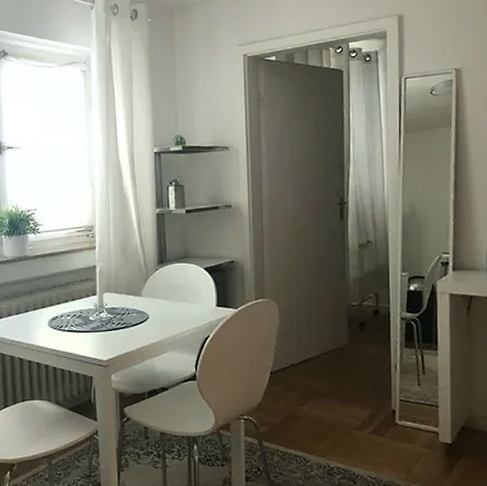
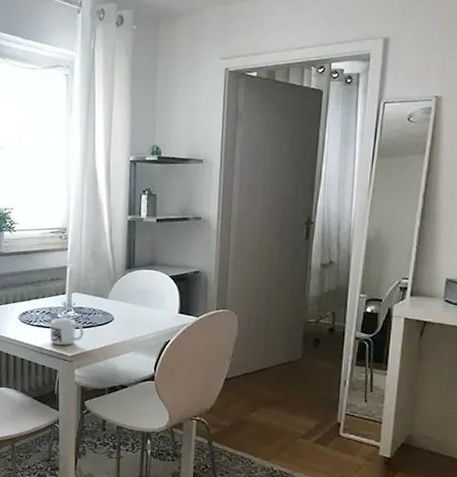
mug: none [82,320,118,350] -> present [50,318,84,346]

